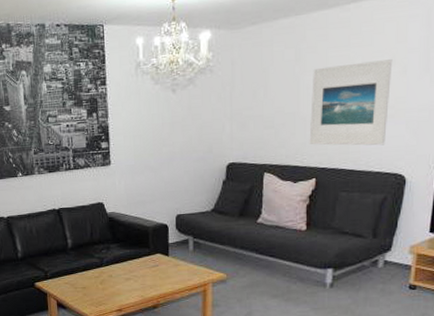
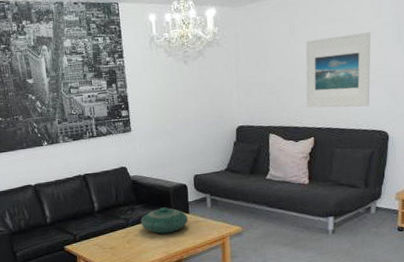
decorative bowl: none [116,248,168,276] -> present [141,207,189,234]

